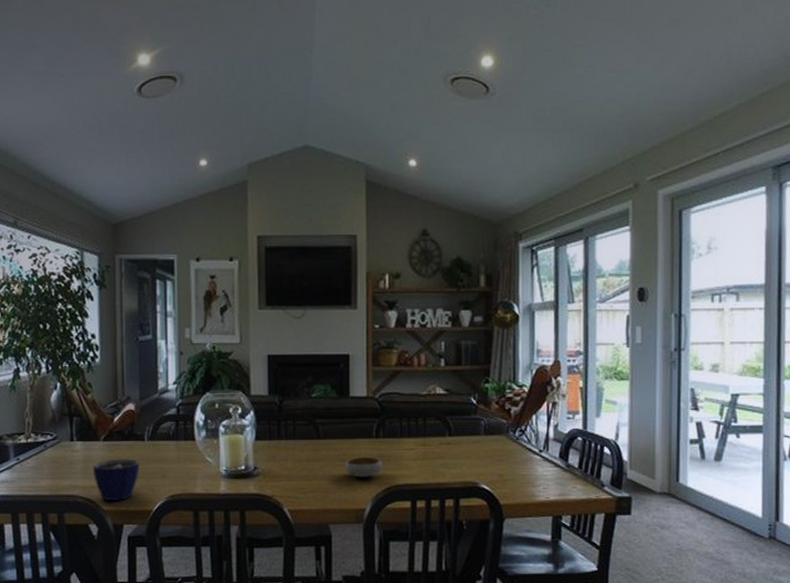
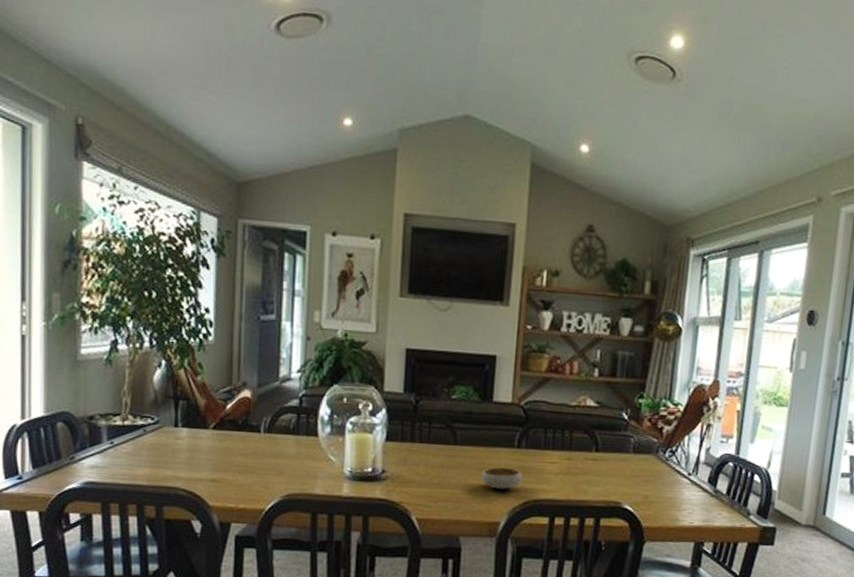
cup: present [92,459,140,500] -> none [198,450,254,497]

